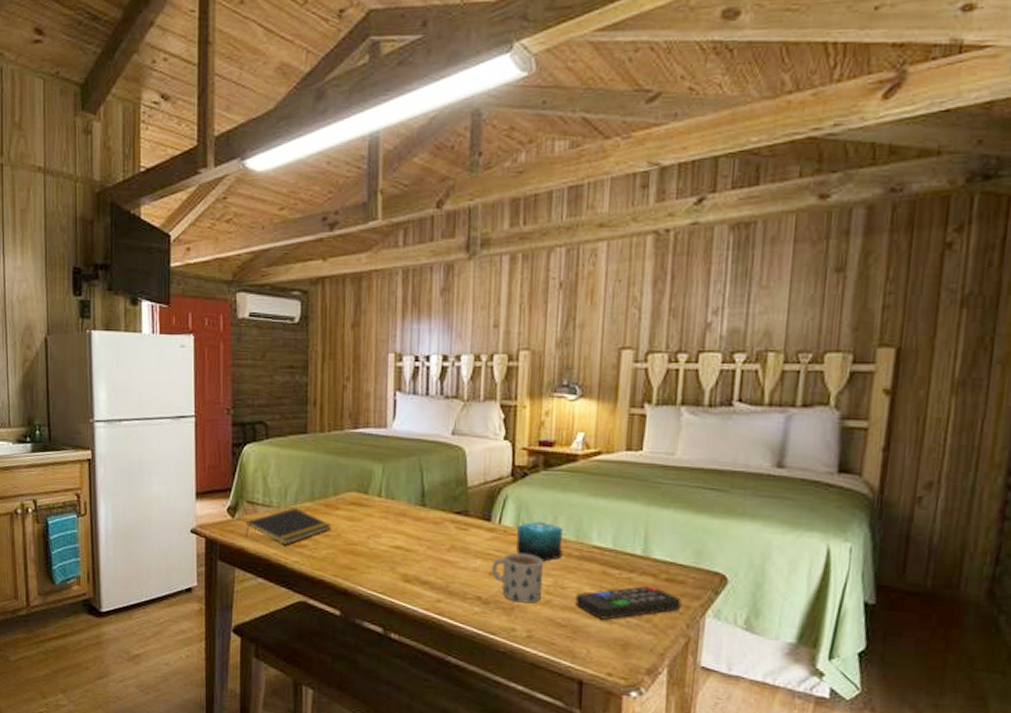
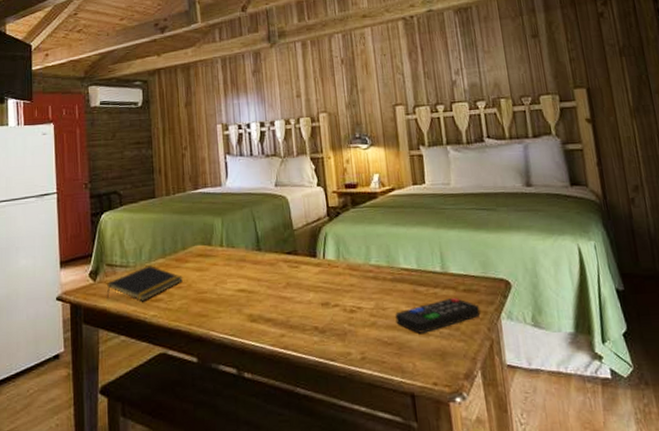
mug: present [491,552,544,604] -> none [322,282,368,328]
candle: present [516,521,564,562] -> none [338,252,379,287]

